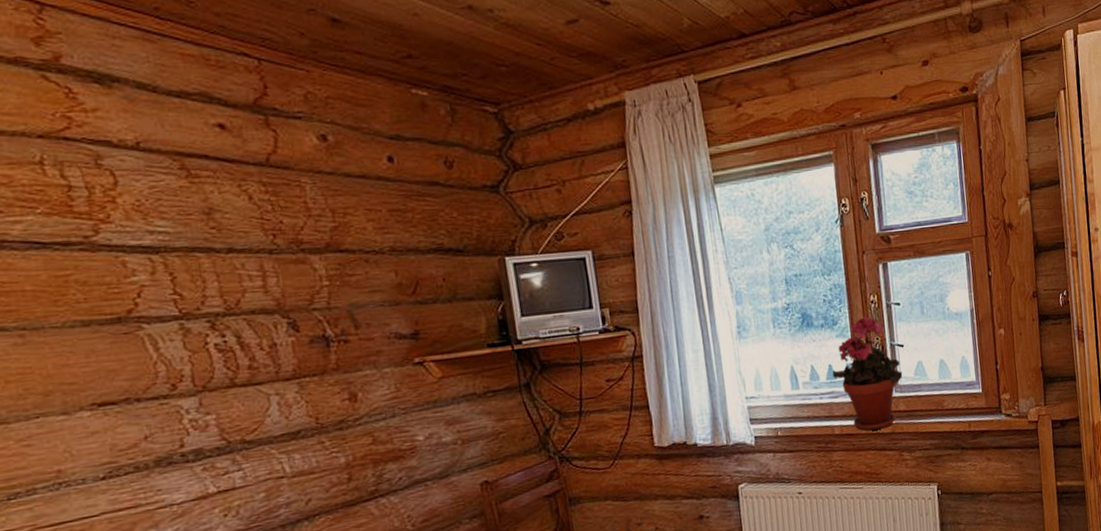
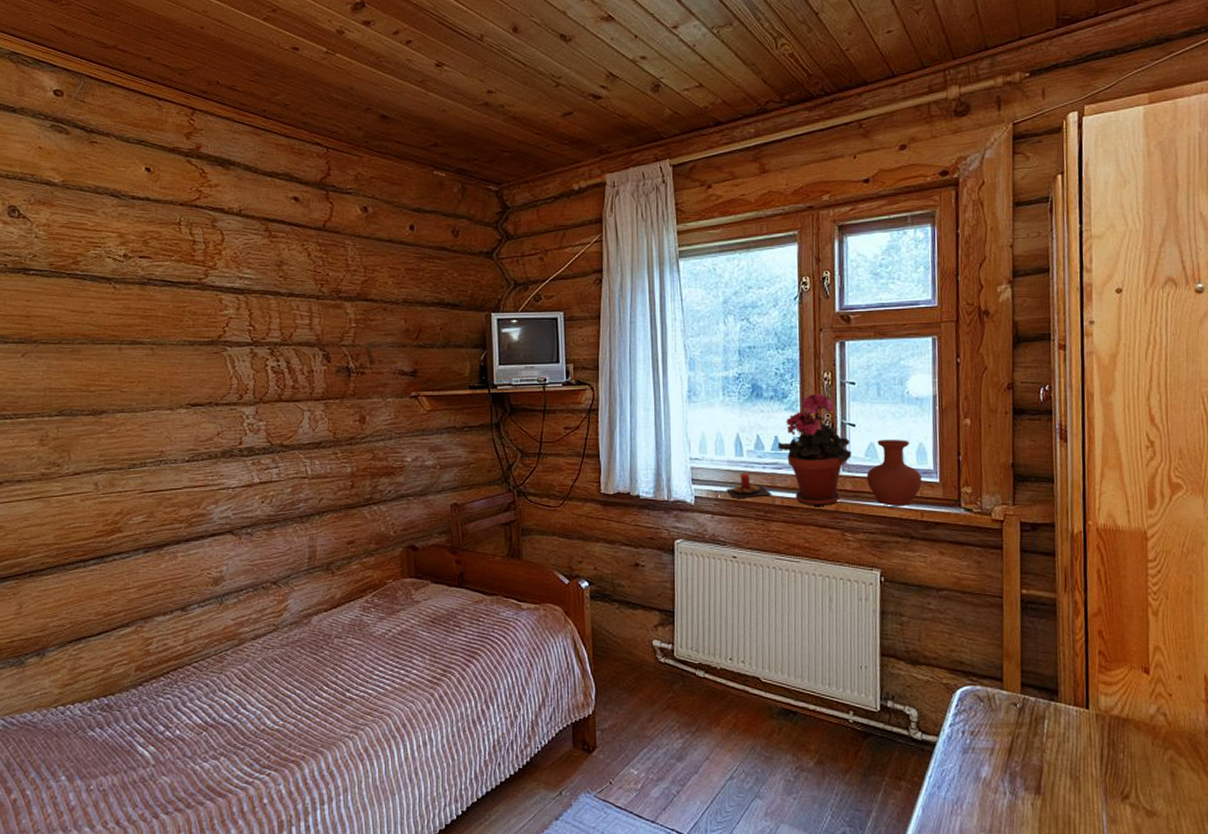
candle: none [785,405,832,434] -> present [726,473,773,499]
vase: none [917,355,967,422] -> present [866,439,922,507]

